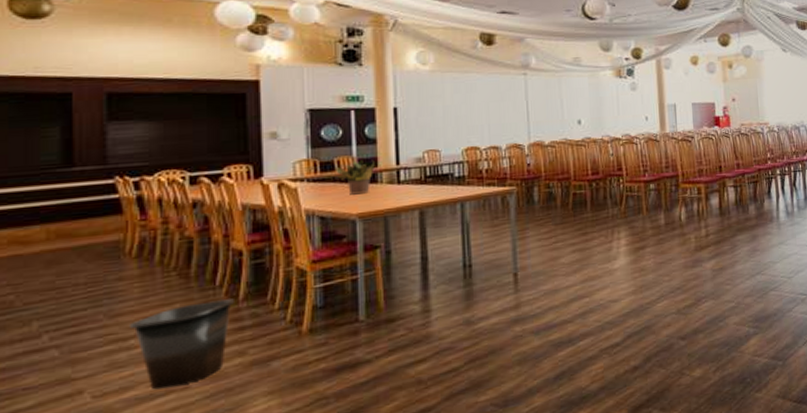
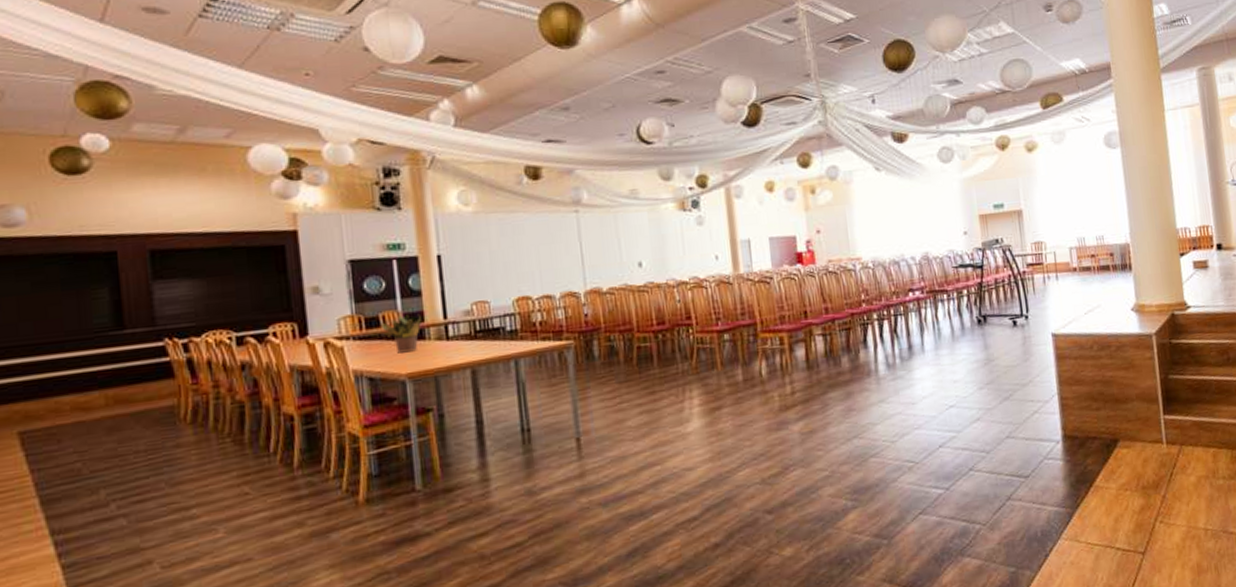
waste bin: present [128,298,234,390] -> none [189,466,289,561]

